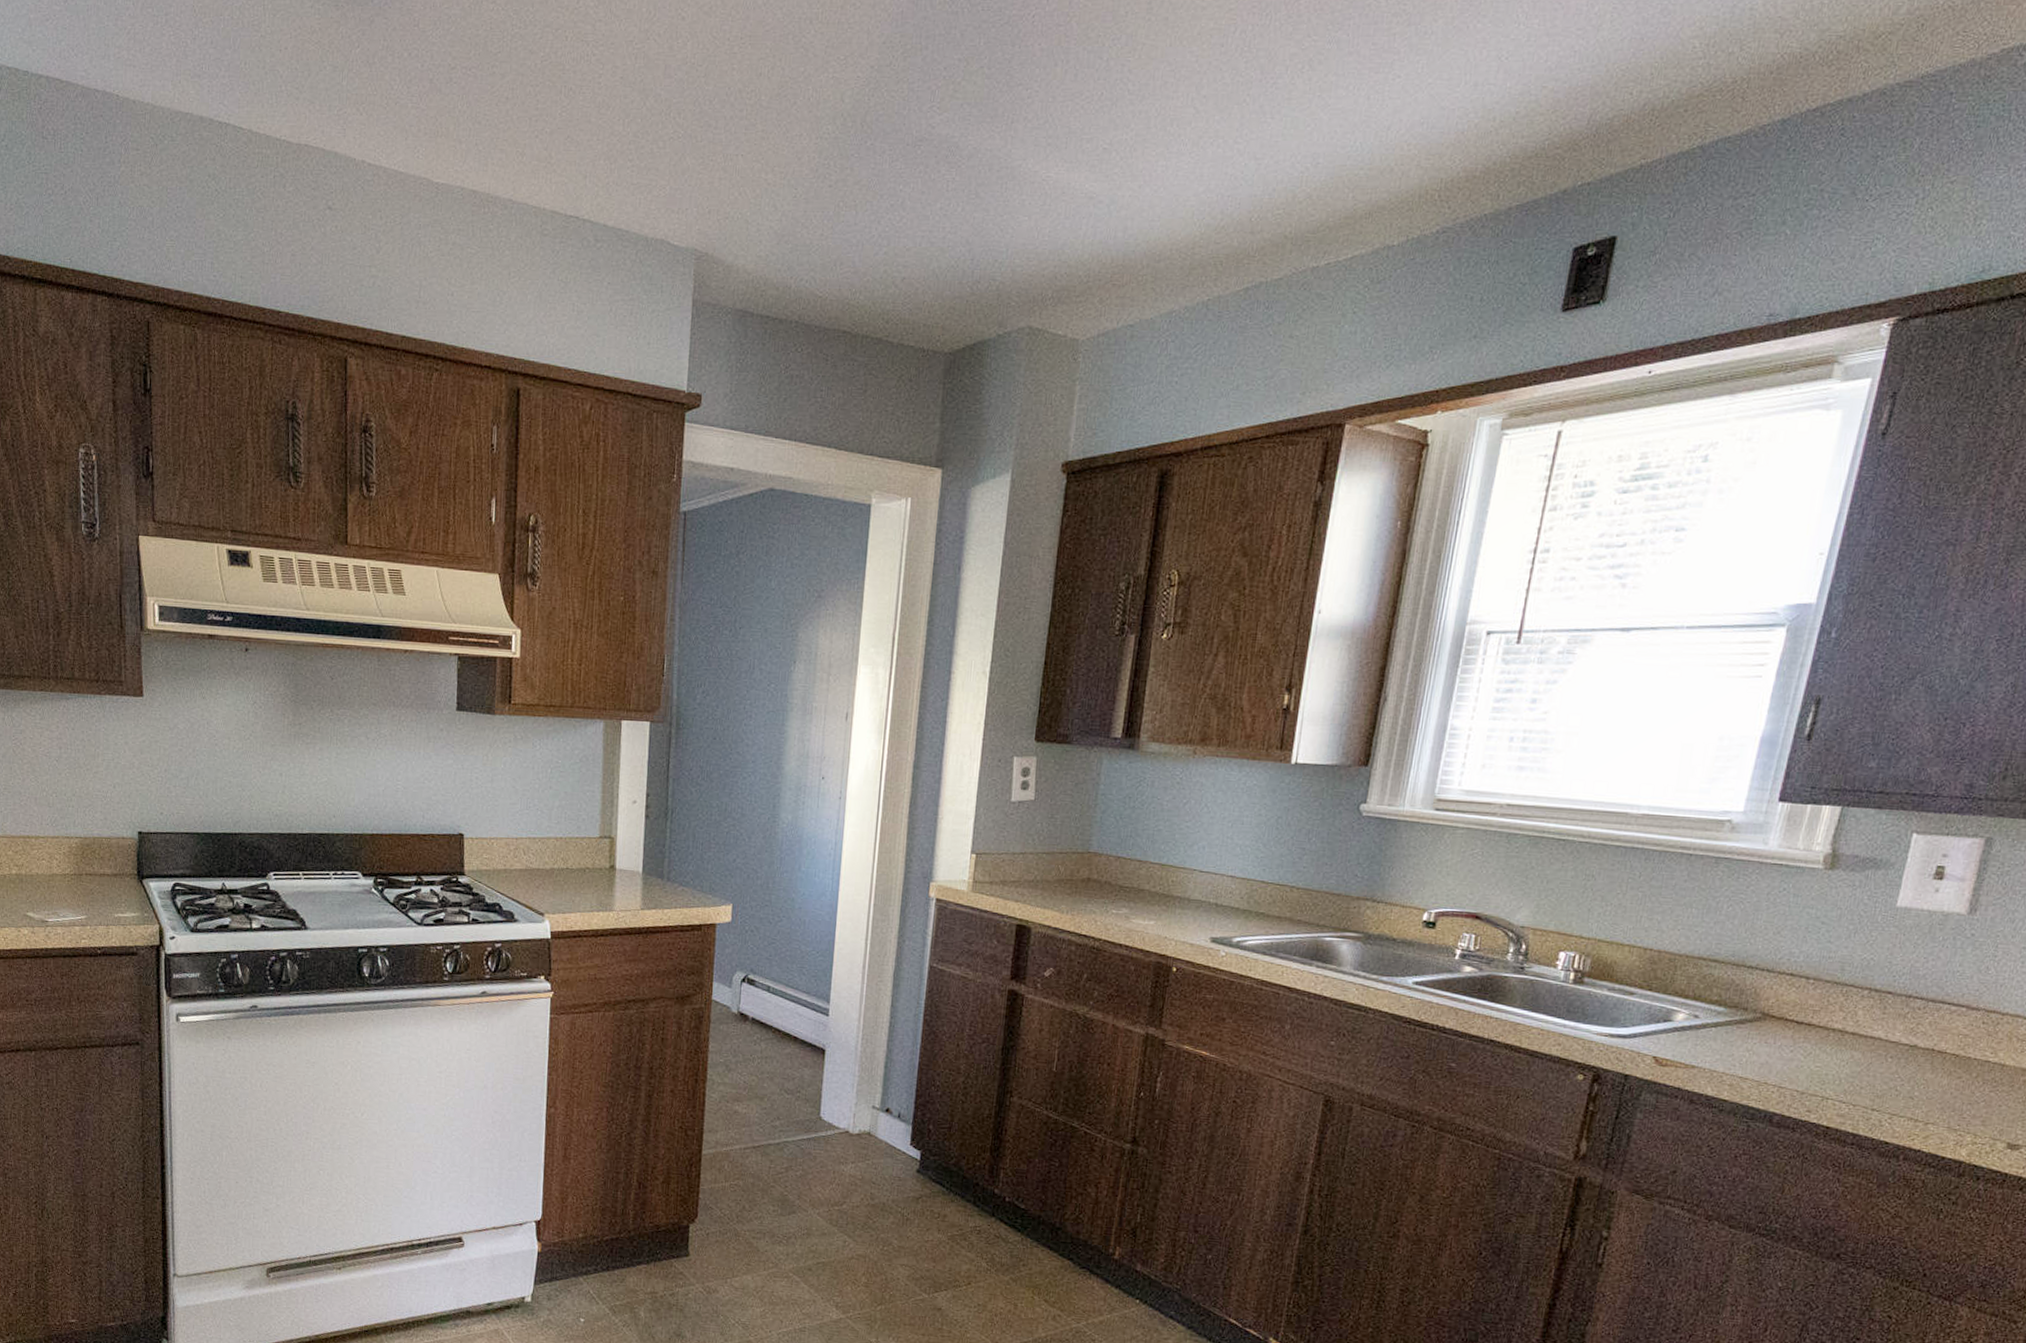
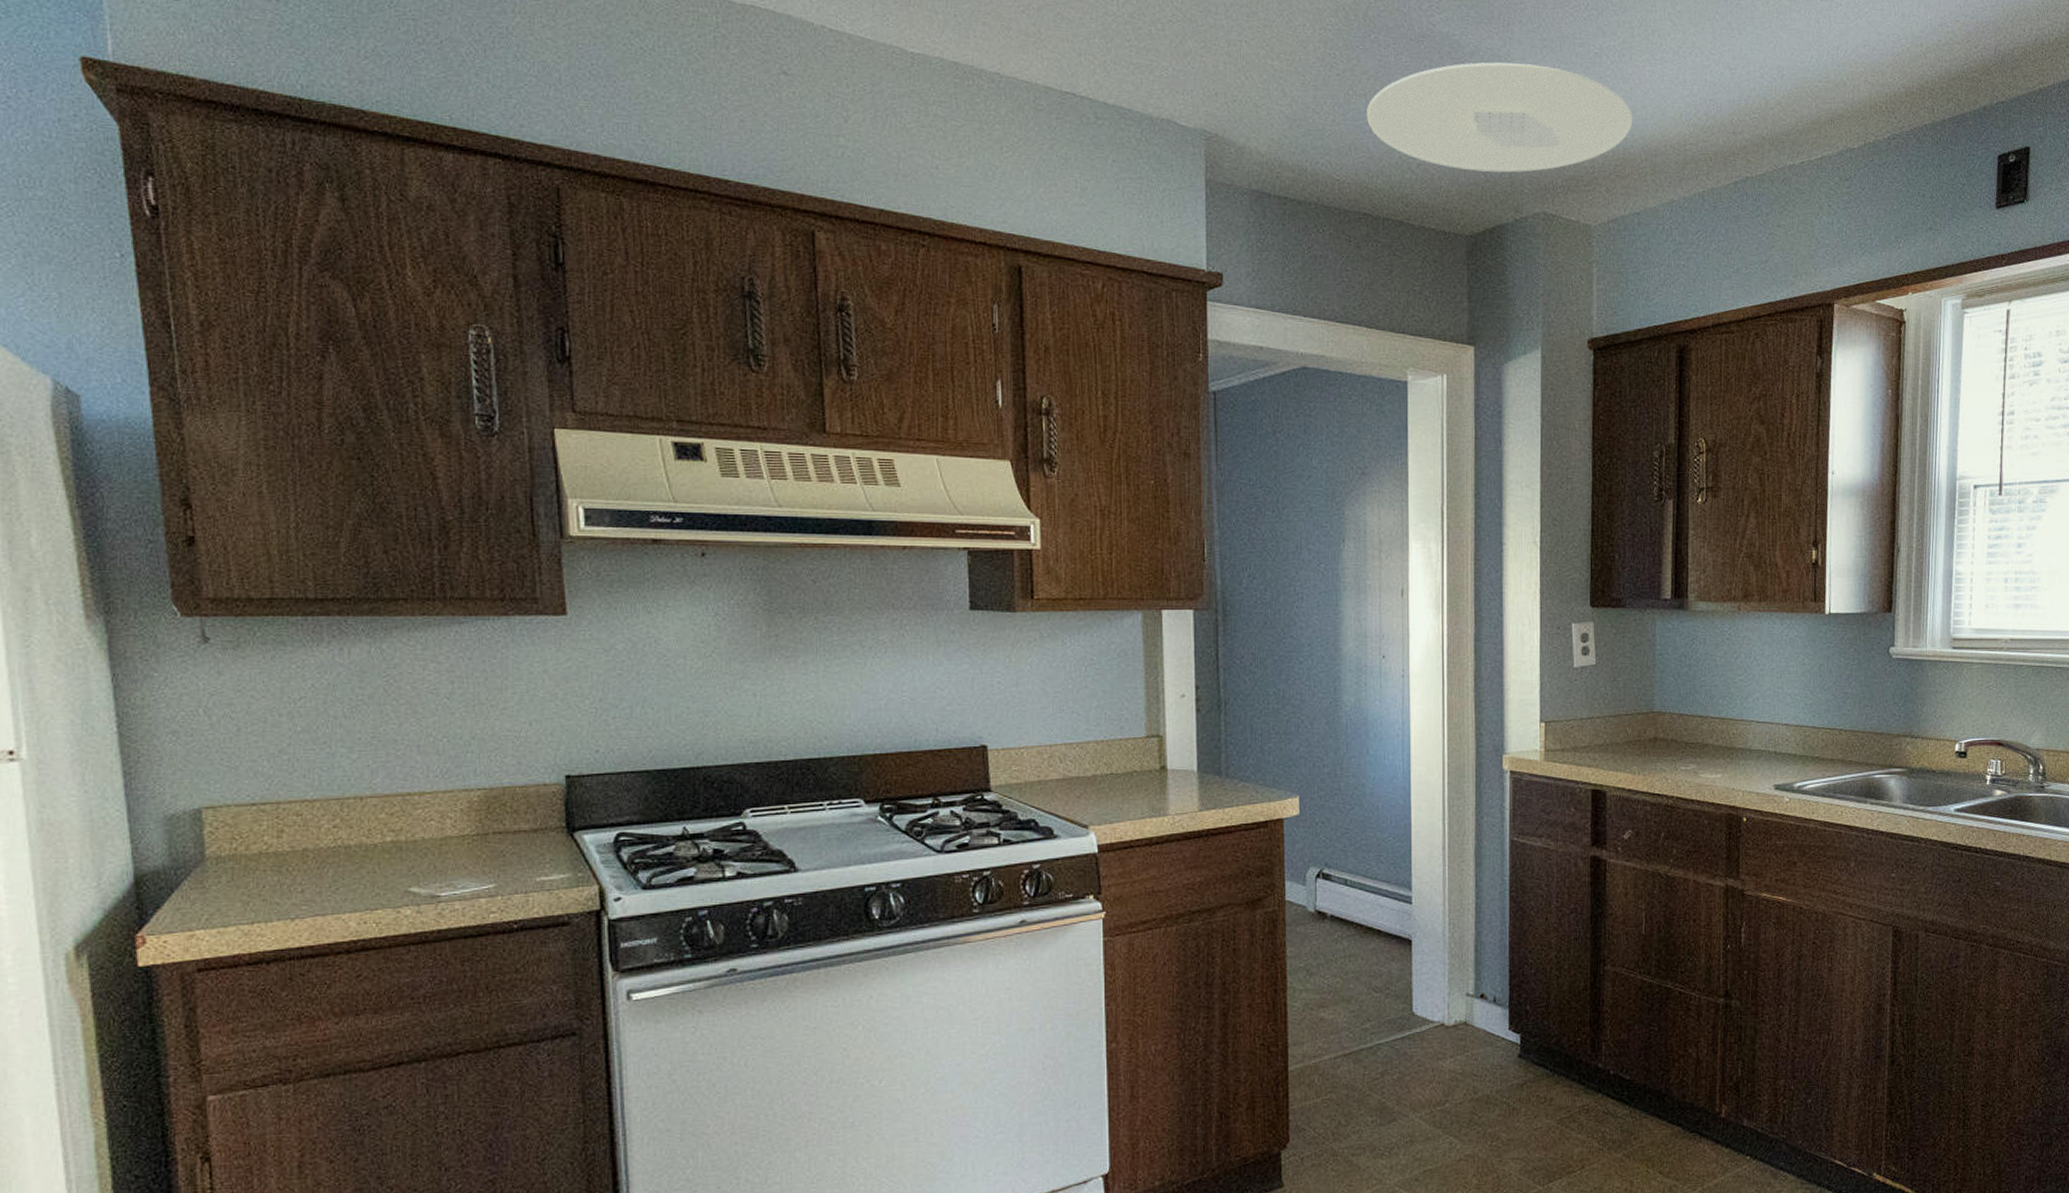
ceiling light: none [855,164,1138,285] -> present [1367,62,1633,173]

